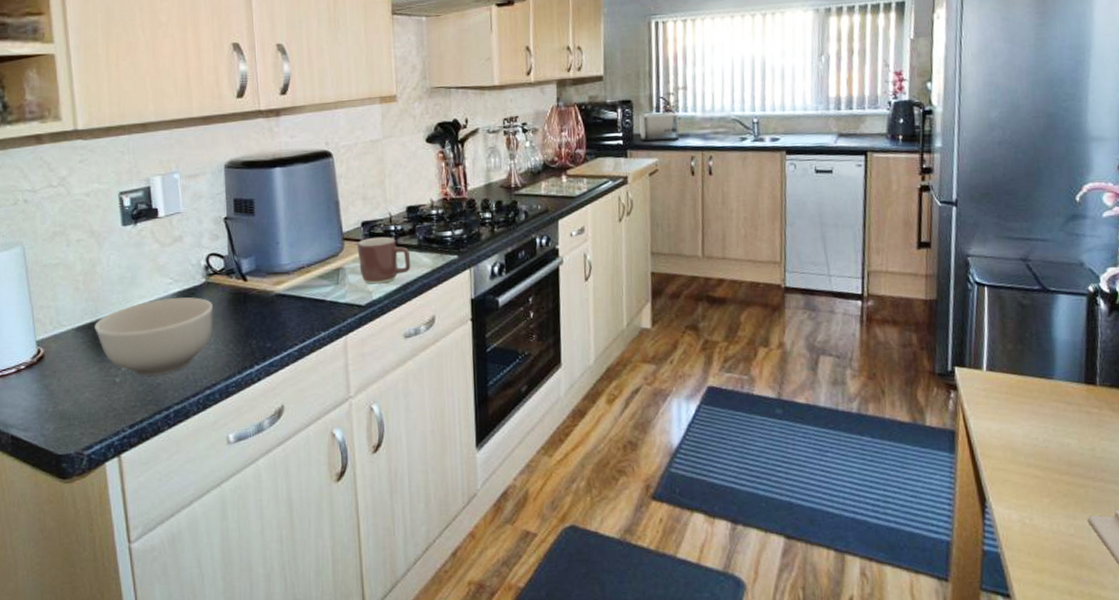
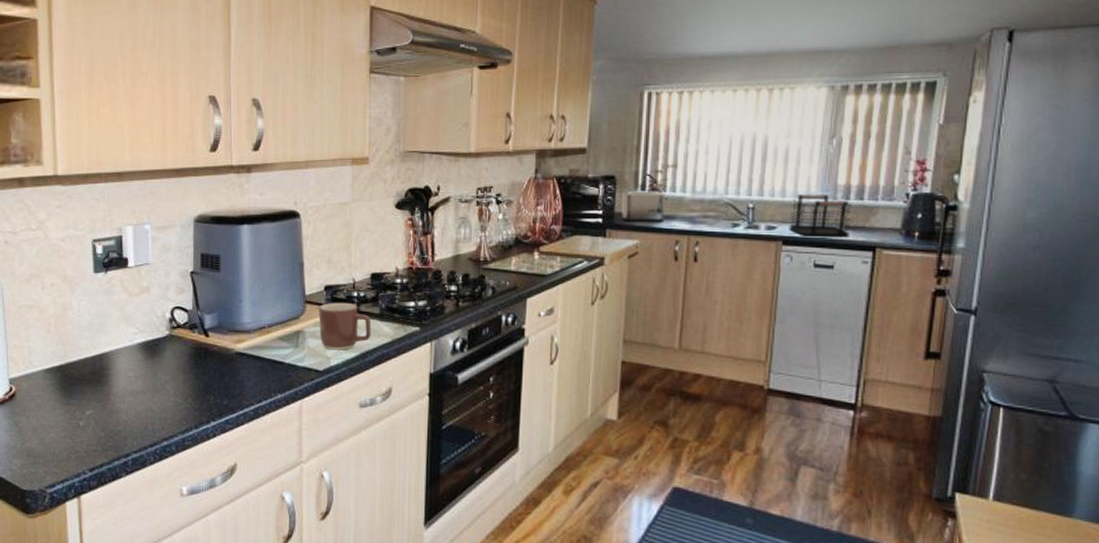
bowl: present [94,297,214,377] -> none [63,347,175,423]
dish rack: none [790,106,844,147] -> present [789,195,852,238]

